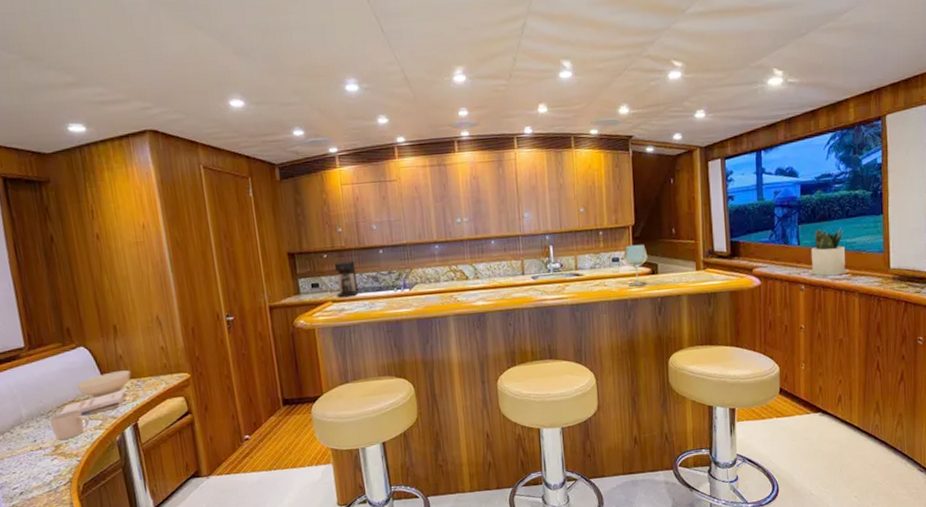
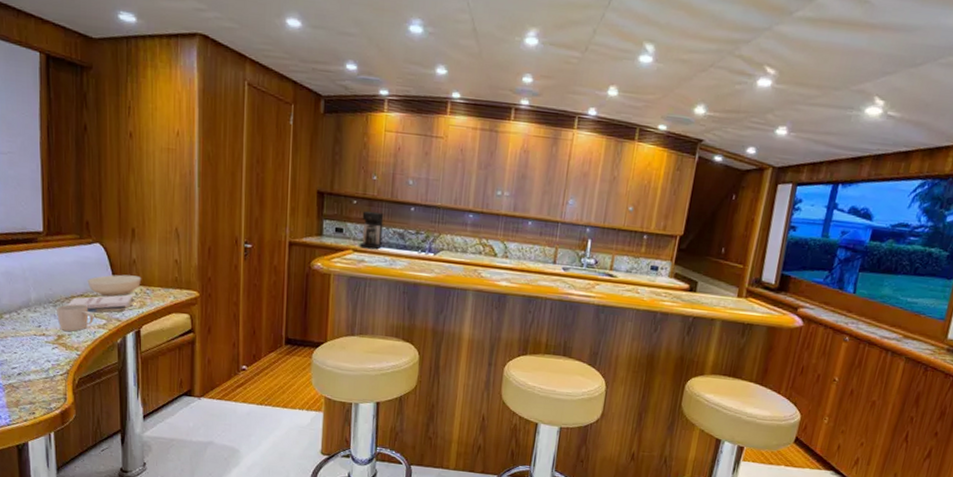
wine glass: present [623,244,648,287] -> none [662,255,690,301]
planter: present [809,228,850,276] -> none [857,280,908,335]

